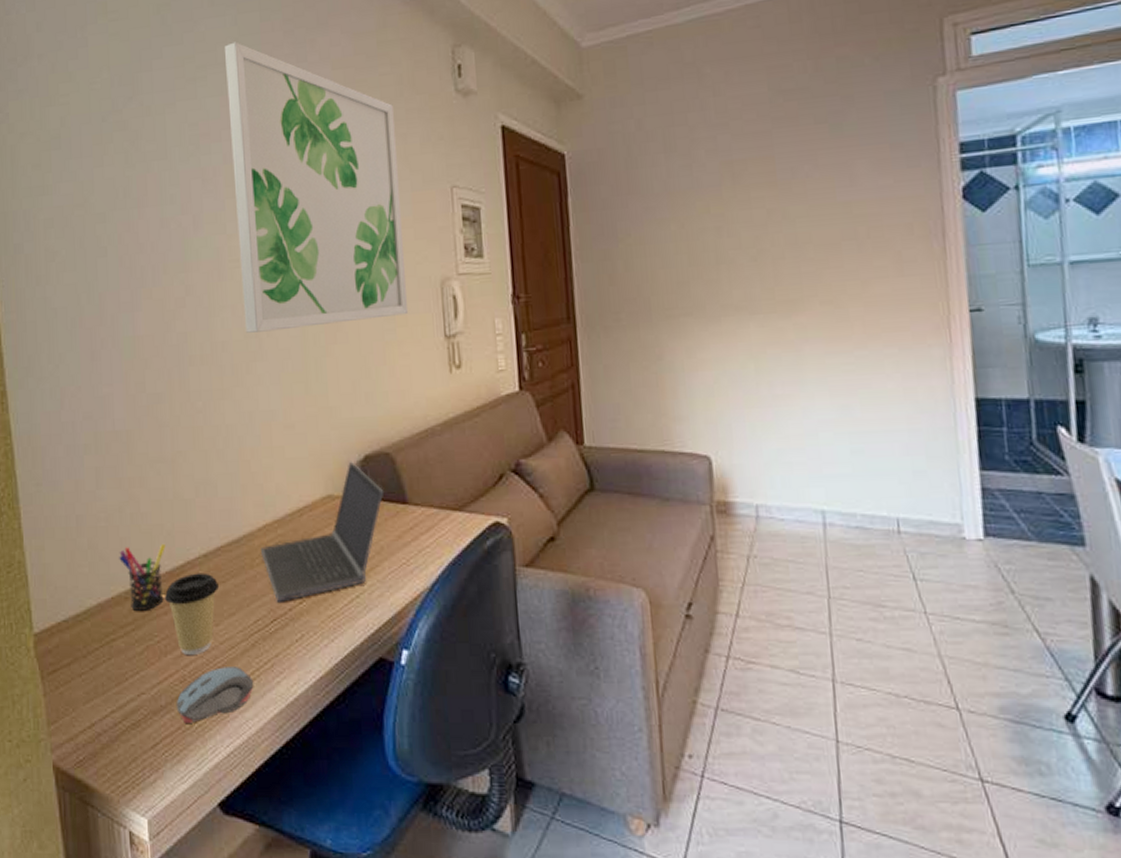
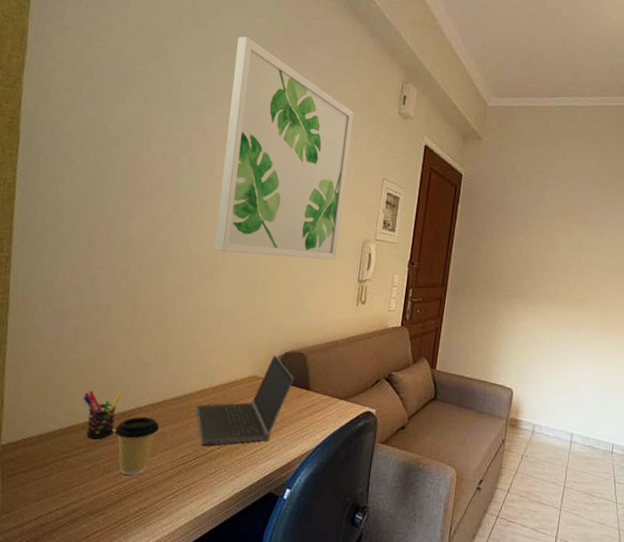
computer mouse: present [176,667,254,725] -> none [109,486,173,525]

